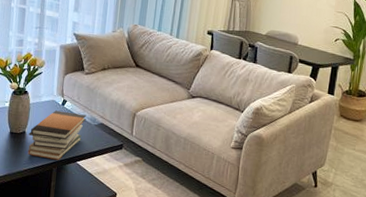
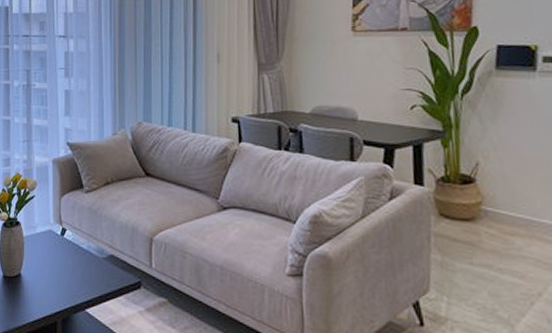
book stack: present [28,110,87,160] -> none [25,243,92,309]

